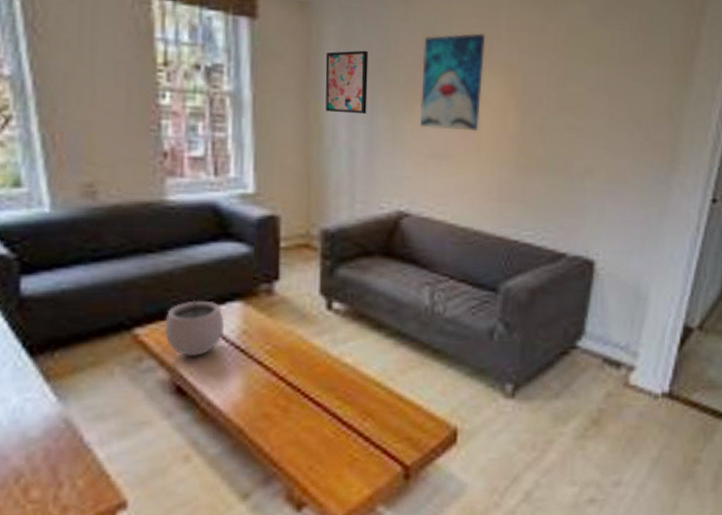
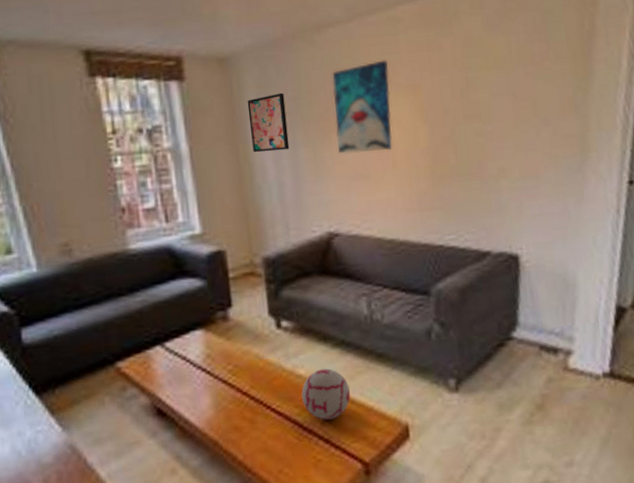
plant pot: present [164,293,225,356] -> none [141,326,192,382]
decorative ball: none [345,360,399,416] -> present [301,368,350,420]

